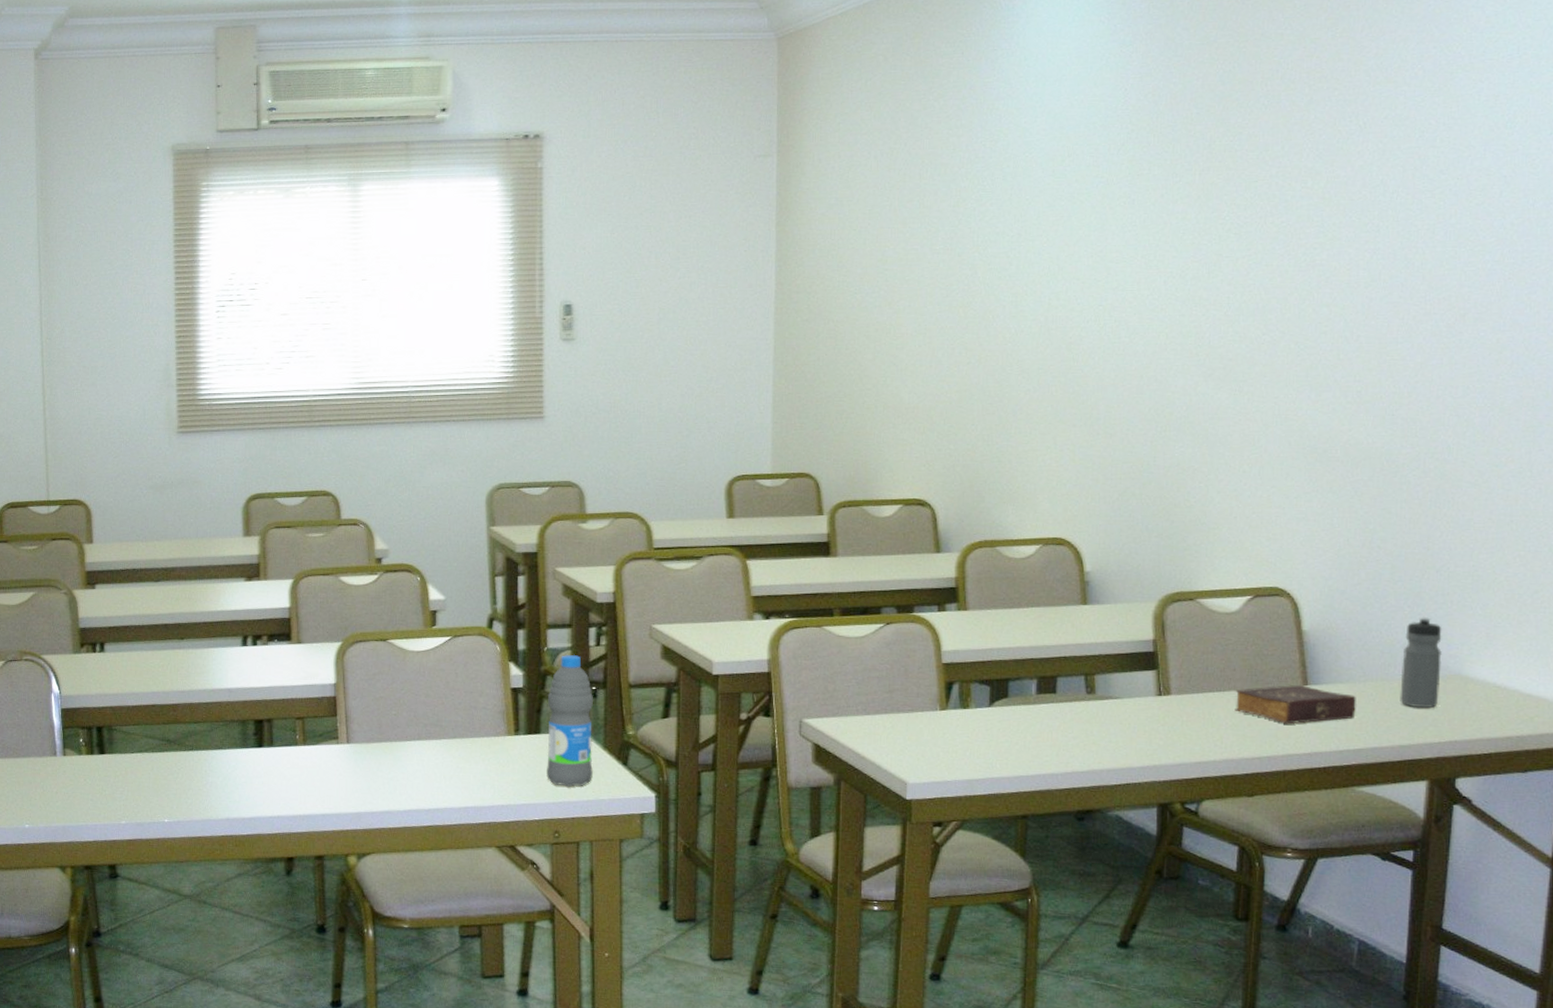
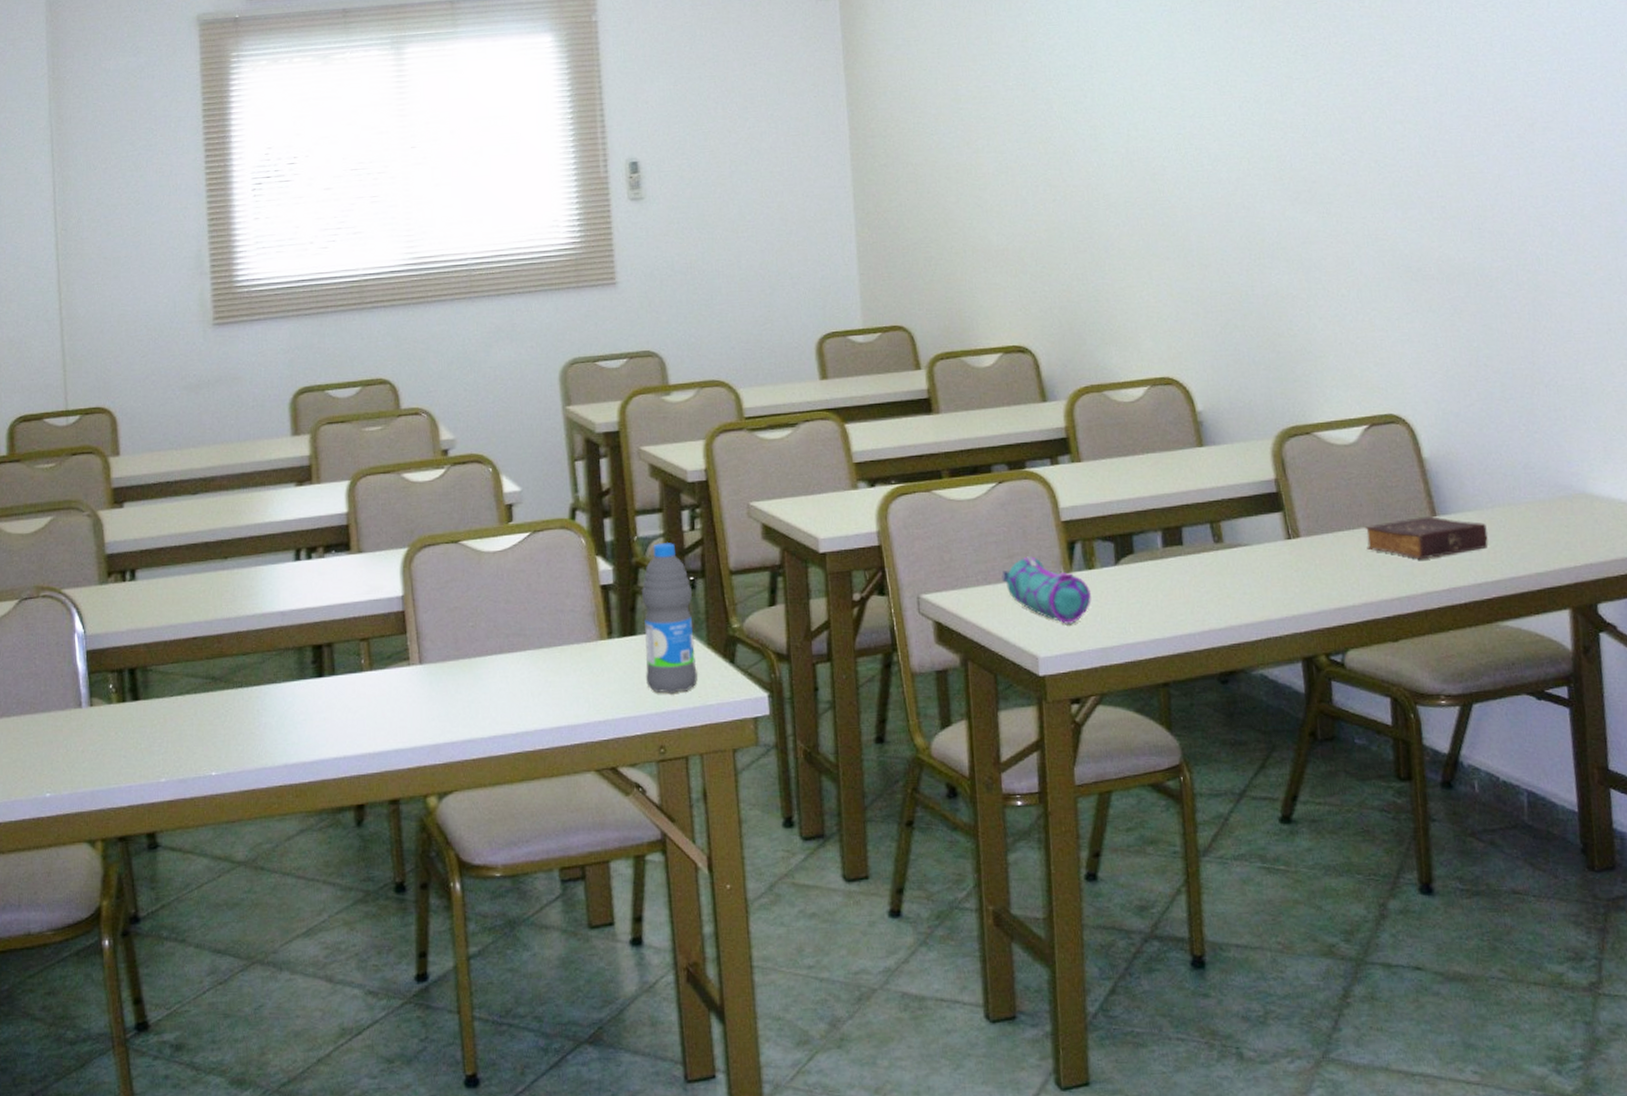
pencil case: none [880,691,963,756] -> present [1001,555,1091,624]
water bottle: present [1400,616,1442,709] -> none [1525,434,1568,532]

